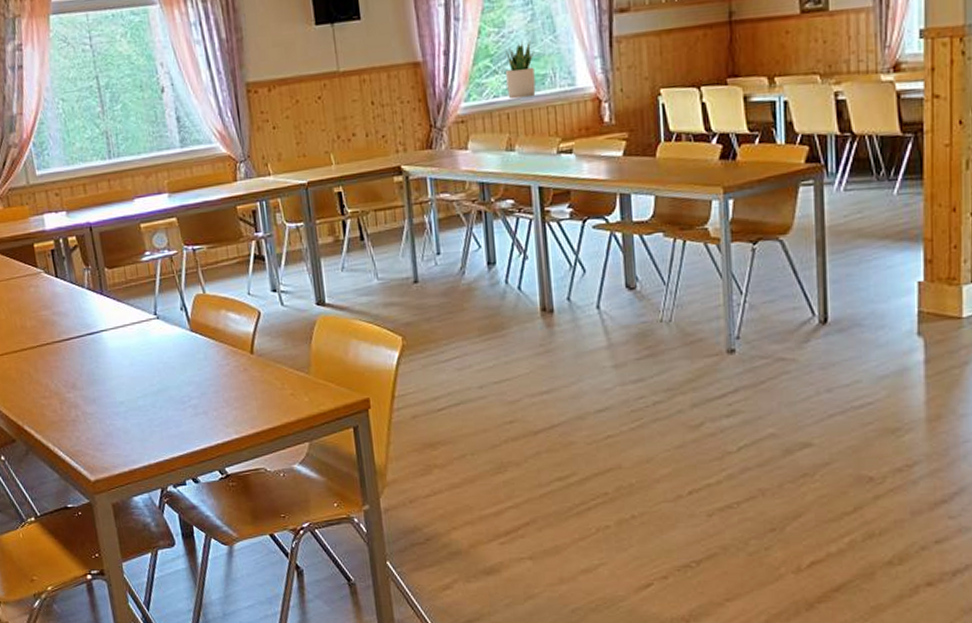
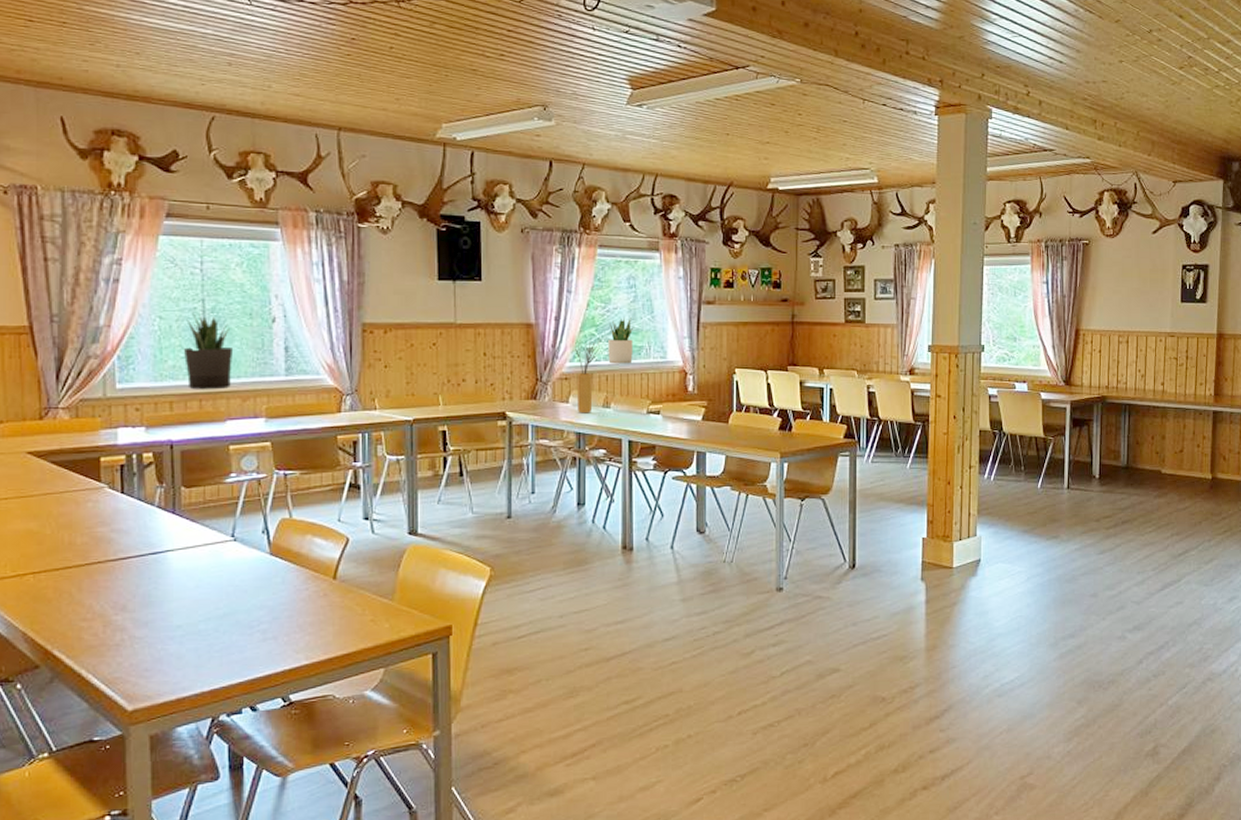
planter: none [85,90,133,171] -> present [183,312,232,390]
vase: none [469,73,497,161] -> present [575,340,600,414]

